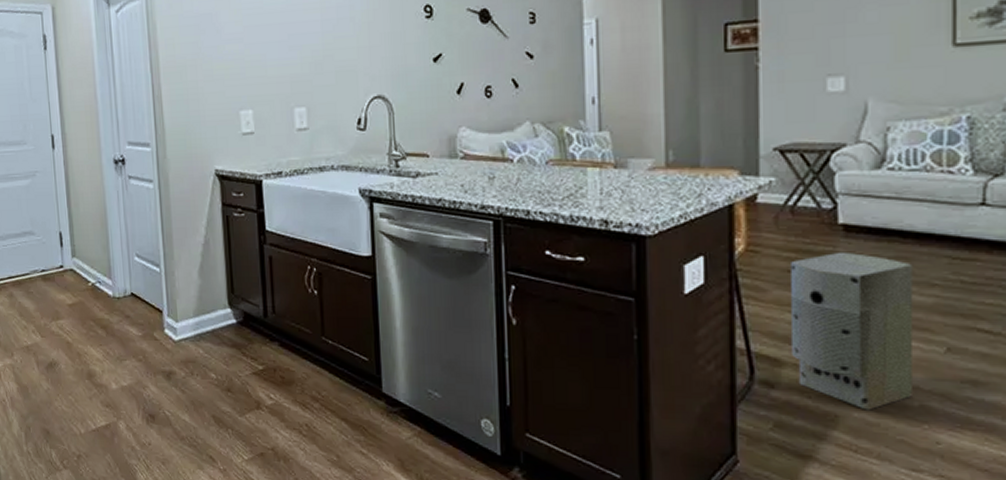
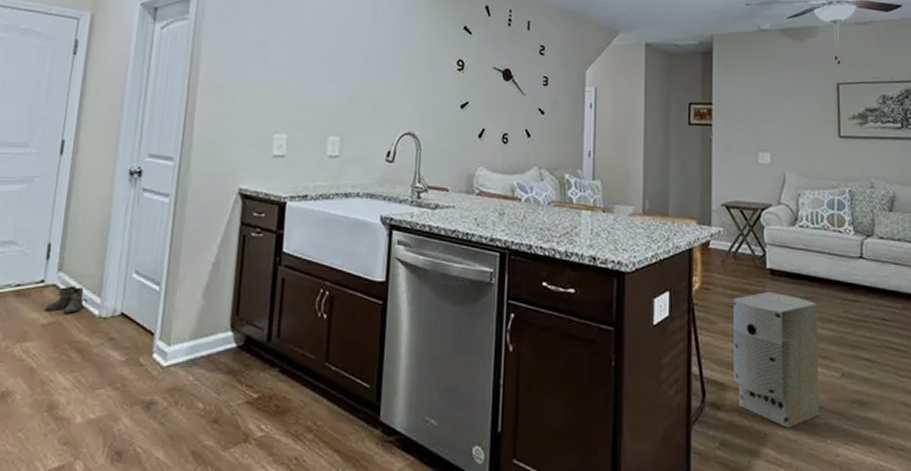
boots: none [68,270,99,295] -> present [45,286,84,314]

